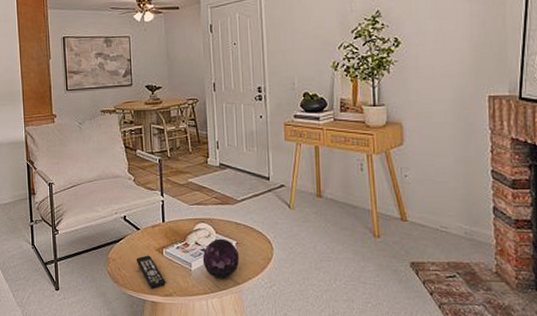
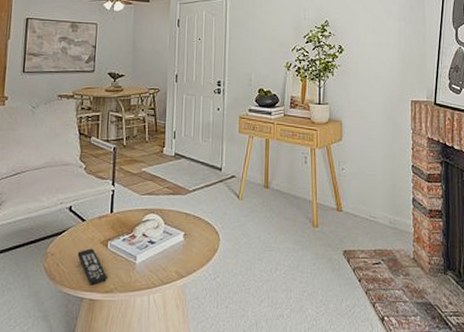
decorative orb: present [202,238,240,279] -> none [148,229,186,272]

